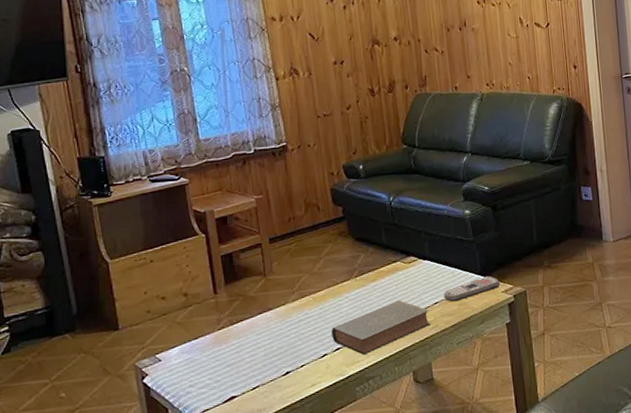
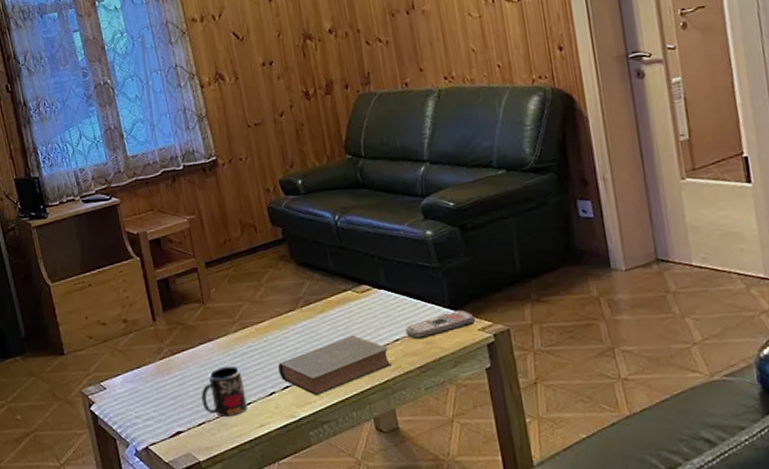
mug: none [257,332,300,380] -> present [201,365,247,417]

